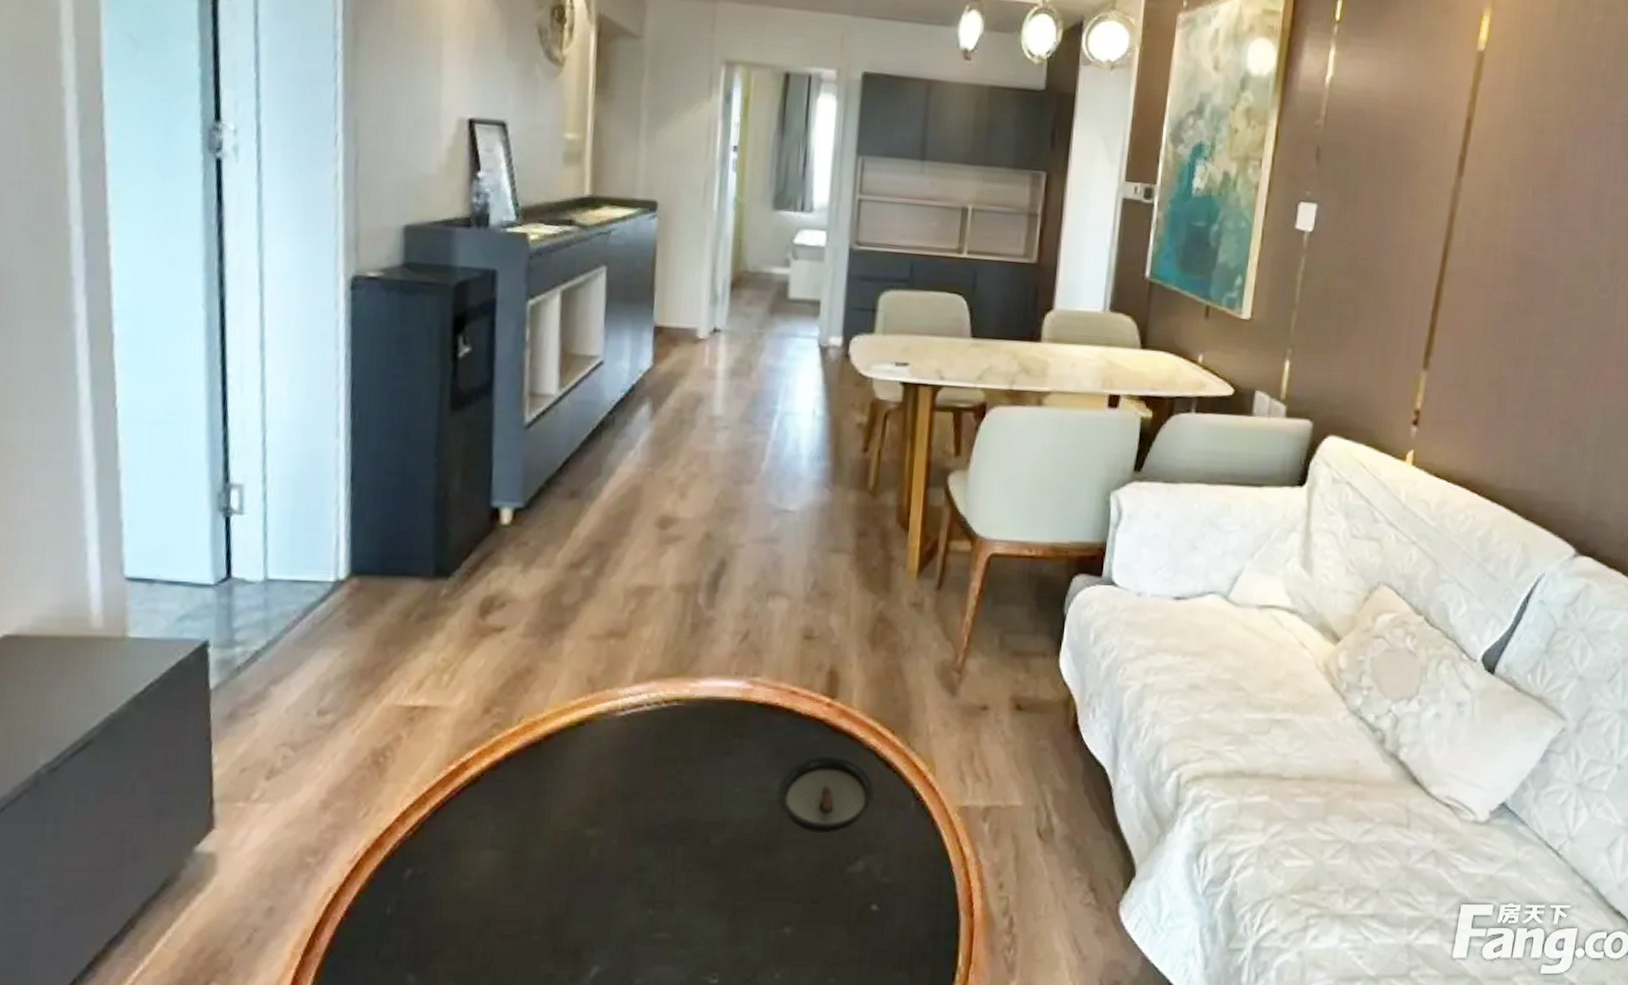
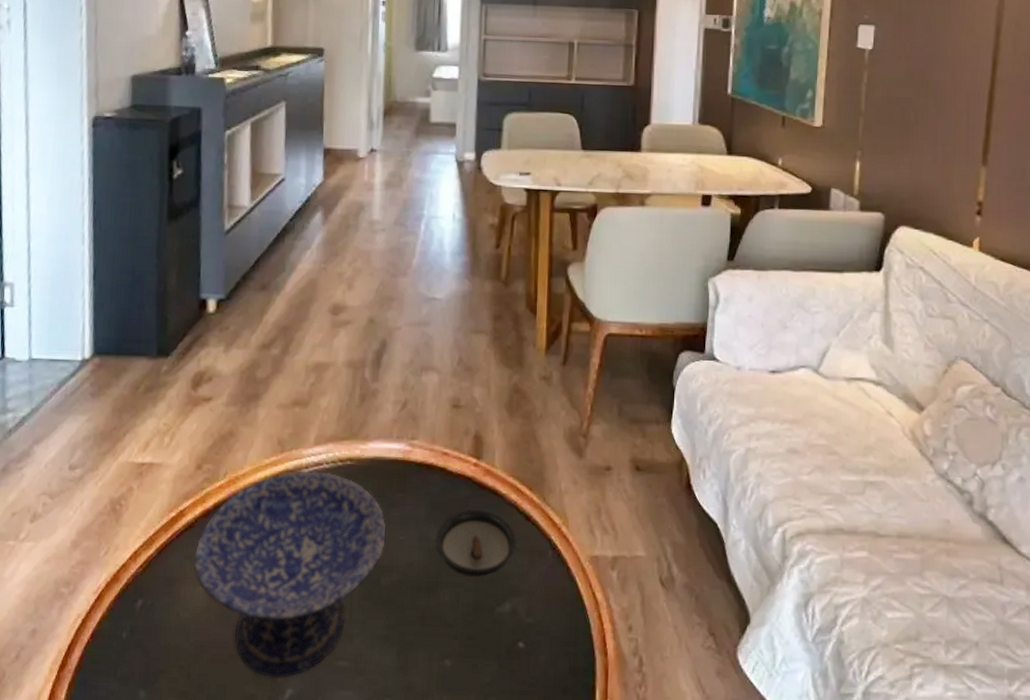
decorative bowl: none [477,714,720,955] -> present [193,471,387,679]

